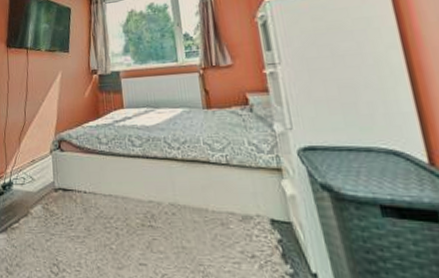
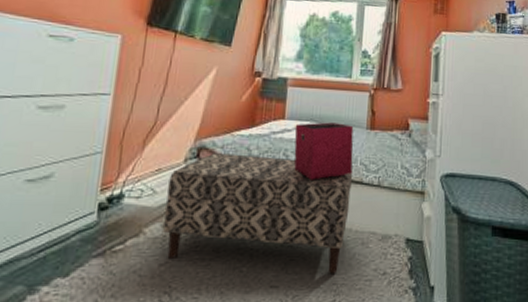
bench: none [41,143,202,255] -> present [163,153,353,274]
storage bin: none [134,106,197,163] -> present [294,122,354,180]

